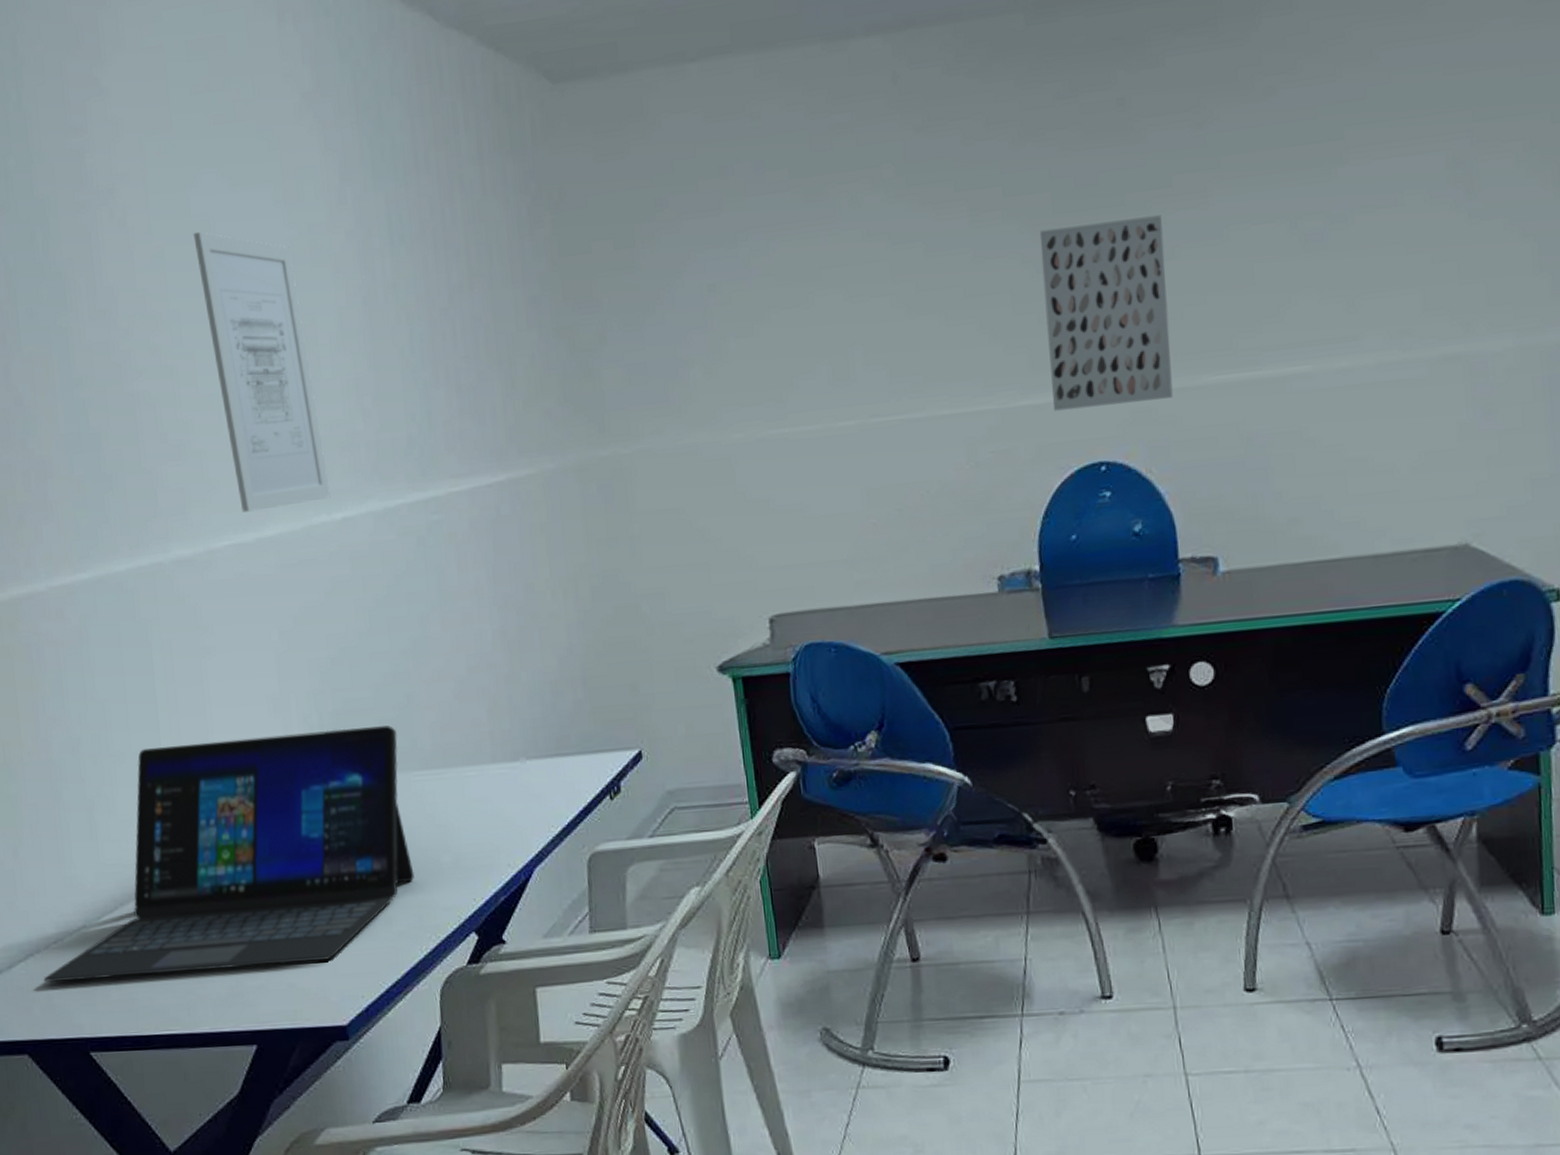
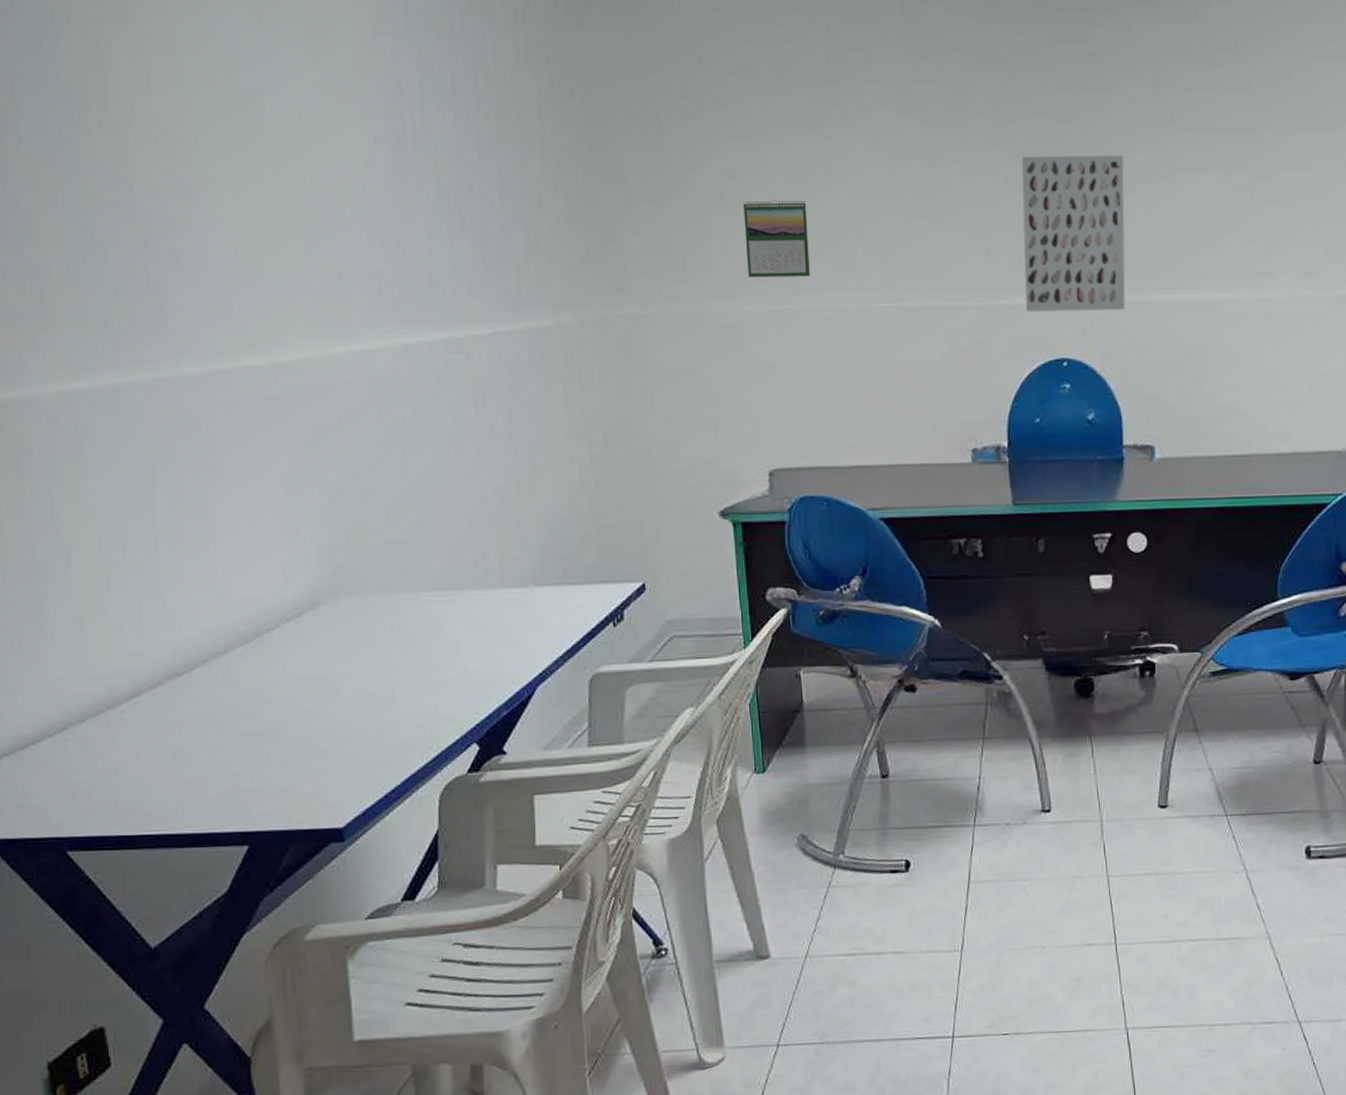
laptop: present [43,725,414,982] -> none [17,548,418,782]
wall art: present [193,231,331,512] -> none [216,61,349,336]
calendar: none [727,310,804,403] -> present [743,200,810,278]

